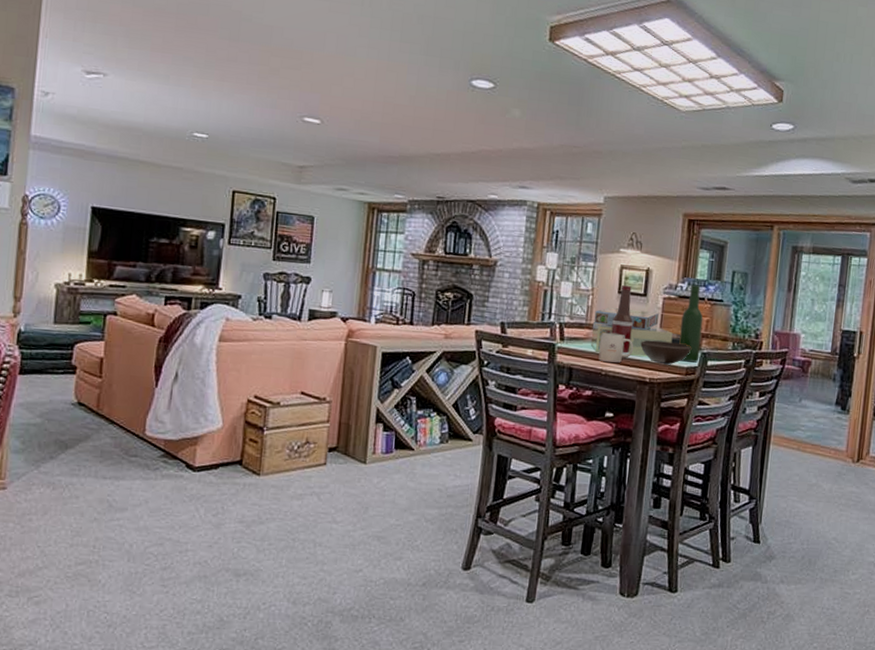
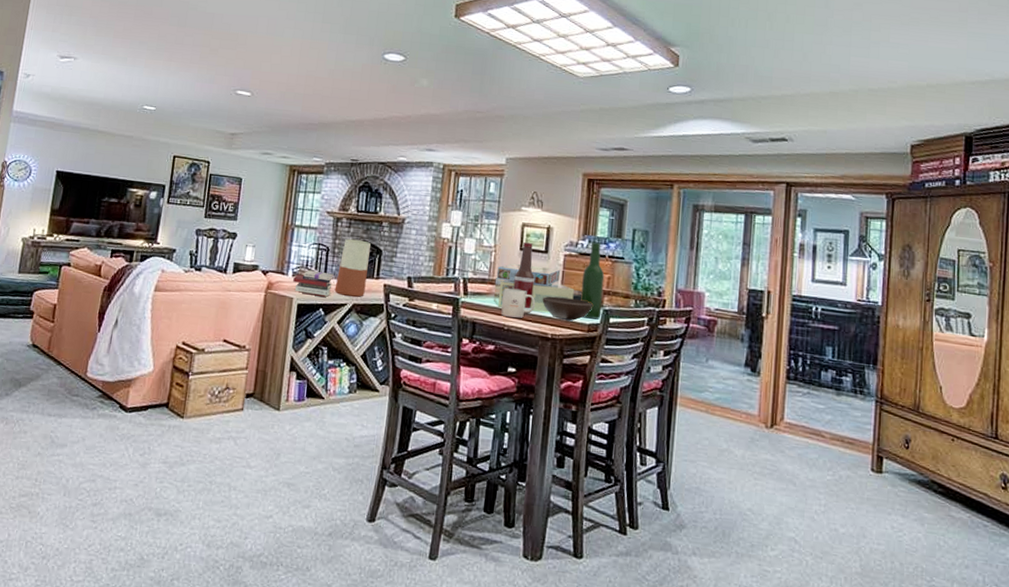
books: none [376,316,421,346] -> present [293,270,334,298]
vase: none [422,282,460,344] -> present [334,238,371,297]

